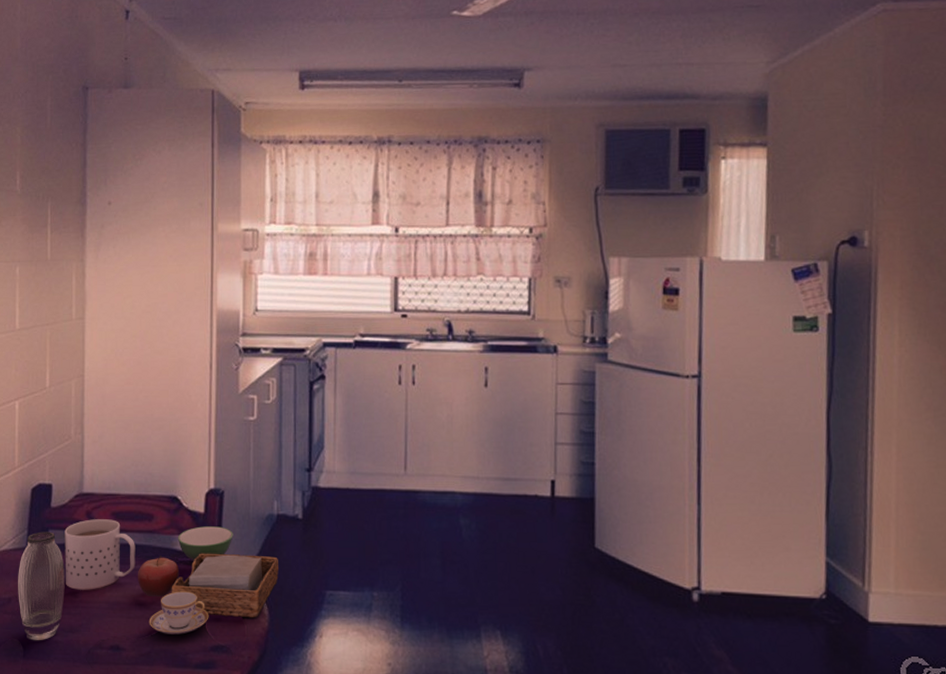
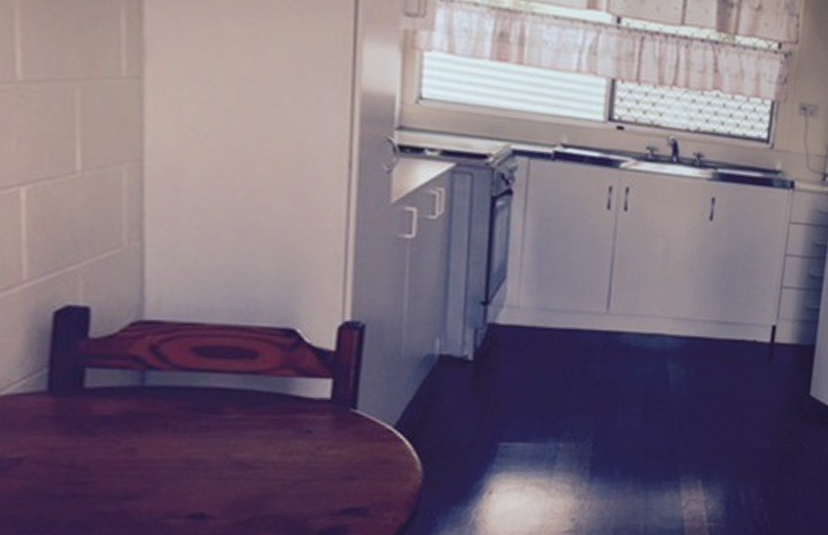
vase: present [18,531,65,641] -> none [33,370,115,512]
mug: present [64,519,136,590] -> none [113,355,230,446]
fruit: present [137,556,180,597] -> none [232,403,298,453]
teacup: present [149,591,209,636] -> none [250,445,340,499]
napkin holder: present [171,553,279,618] -> none [284,399,438,475]
bowl: present [177,526,233,562] -> none [295,367,377,411]

